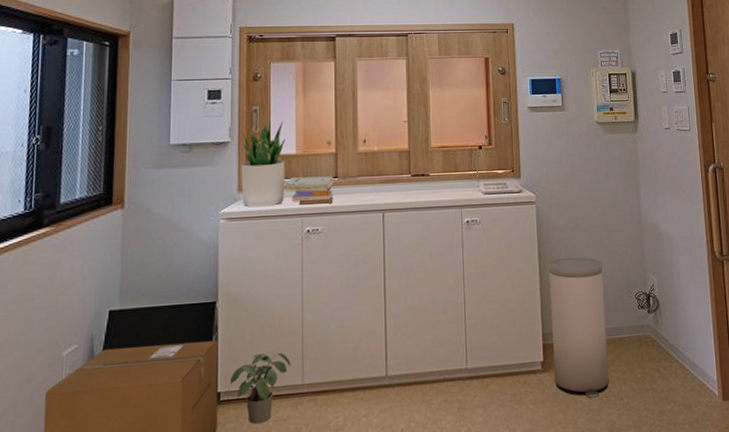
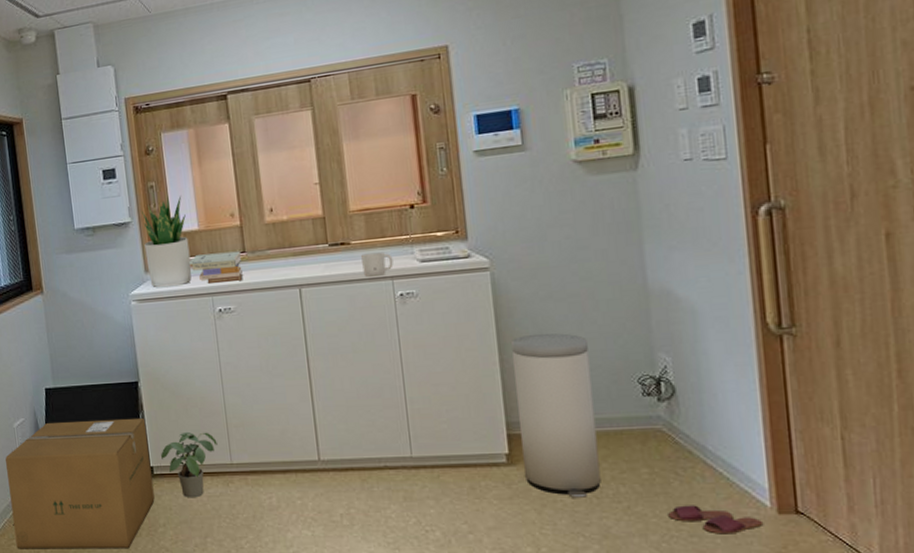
mug: none [438,184,463,206] -> present [361,252,393,278]
slippers: none [654,397,715,421] -> present [668,505,764,534]

